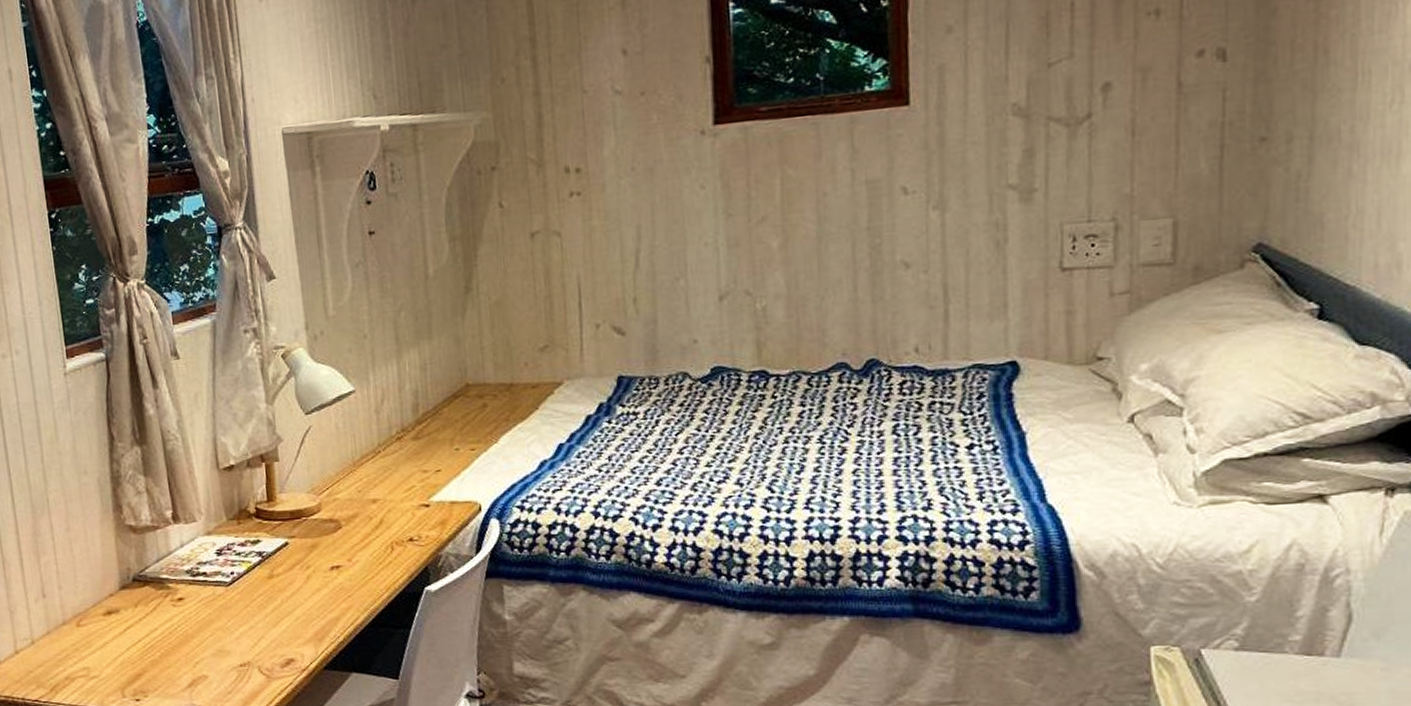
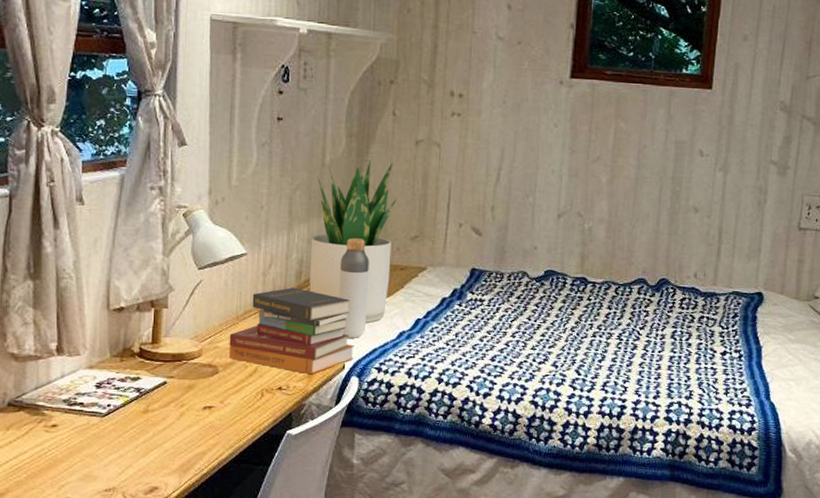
books: none [348,422,491,521] -> present [229,287,354,375]
planter: none [422,263,521,455] -> present [309,159,397,323]
bottle: none [460,356,500,475] -> present [338,237,369,338]

